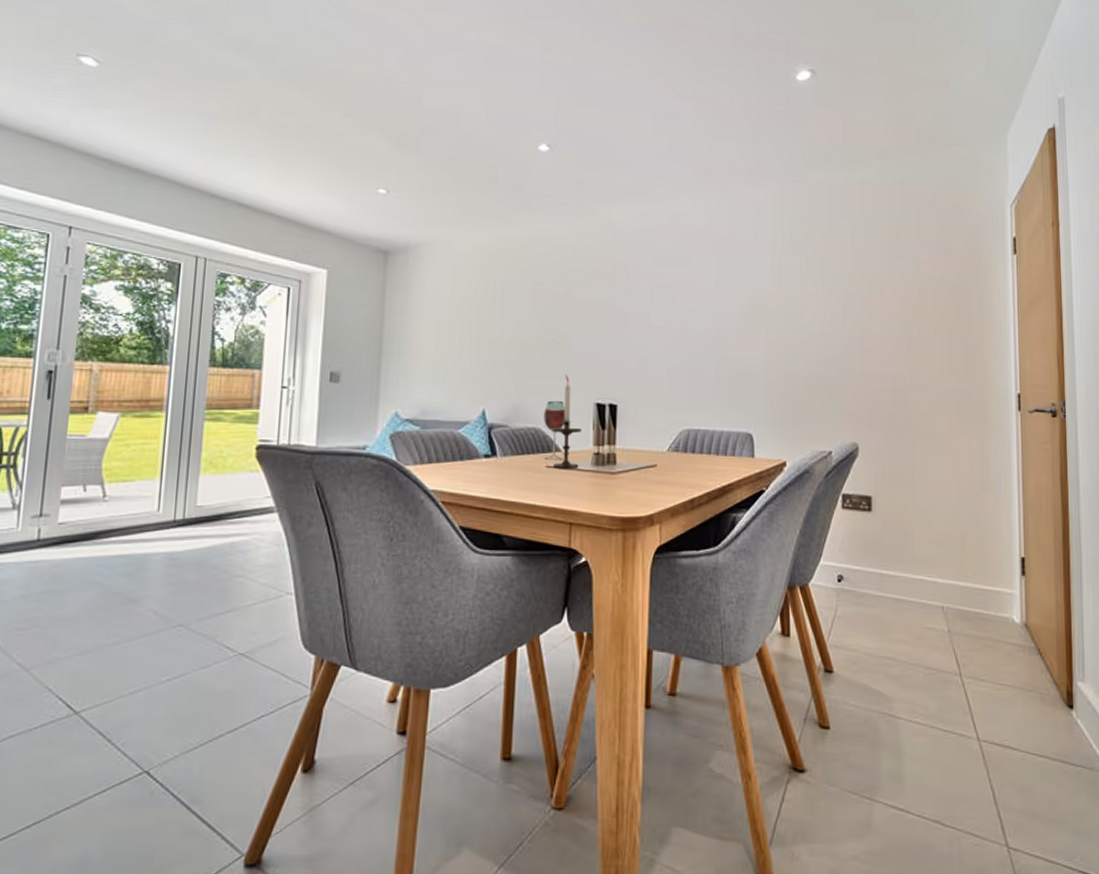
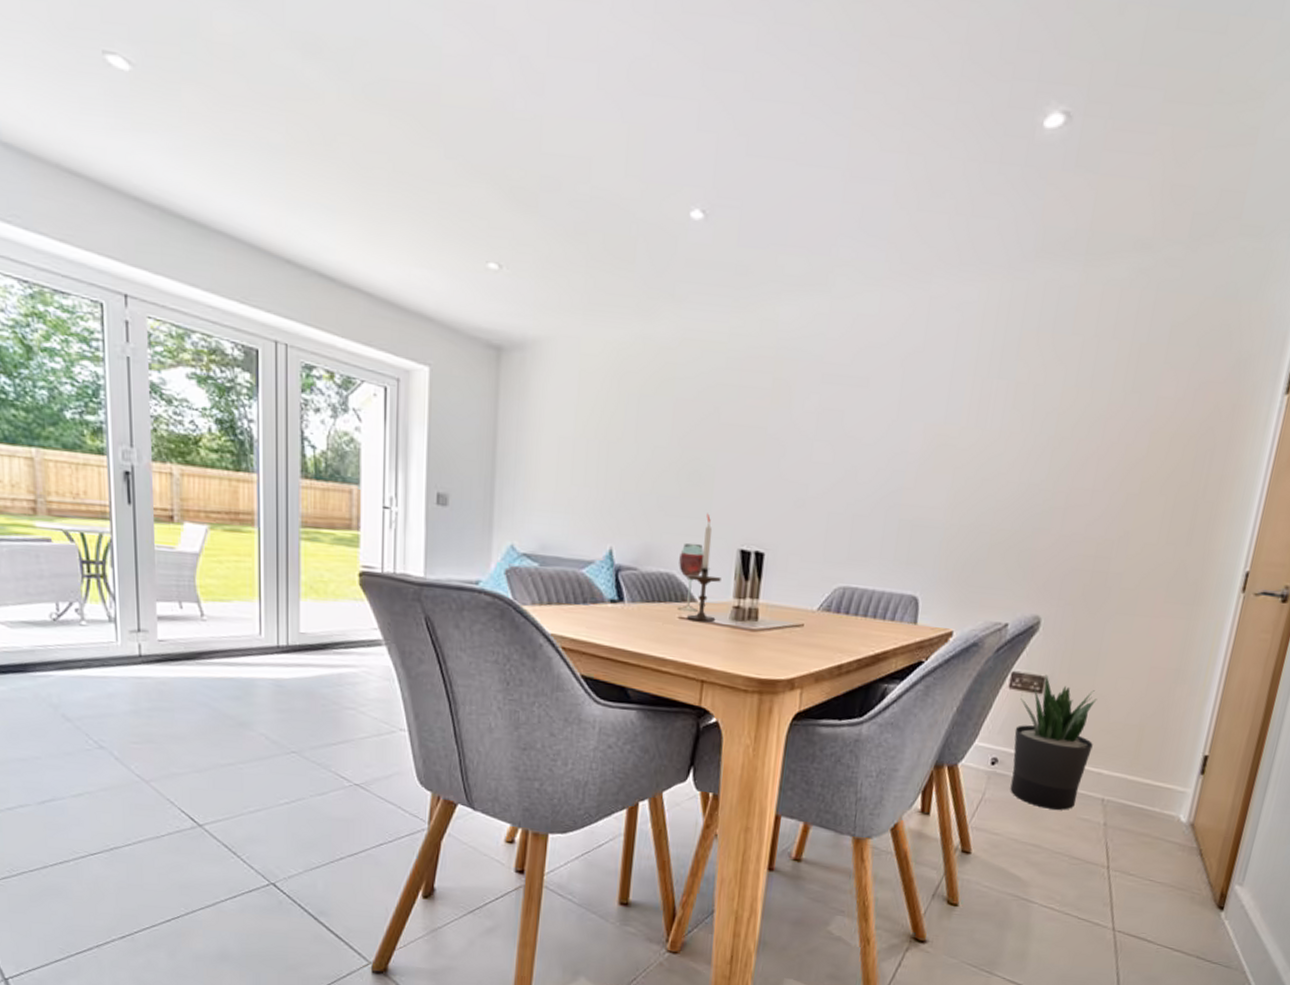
planter: none [853,494,924,621] -> present [1010,674,1098,810]

